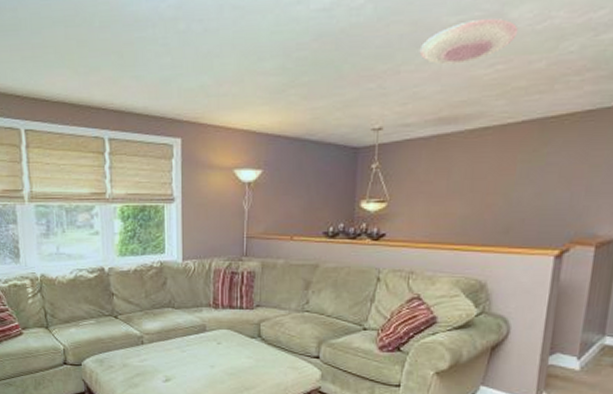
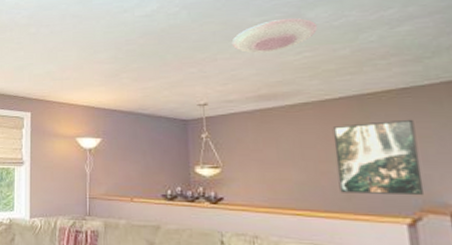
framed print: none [500,146,589,228] -> present [332,119,425,196]

